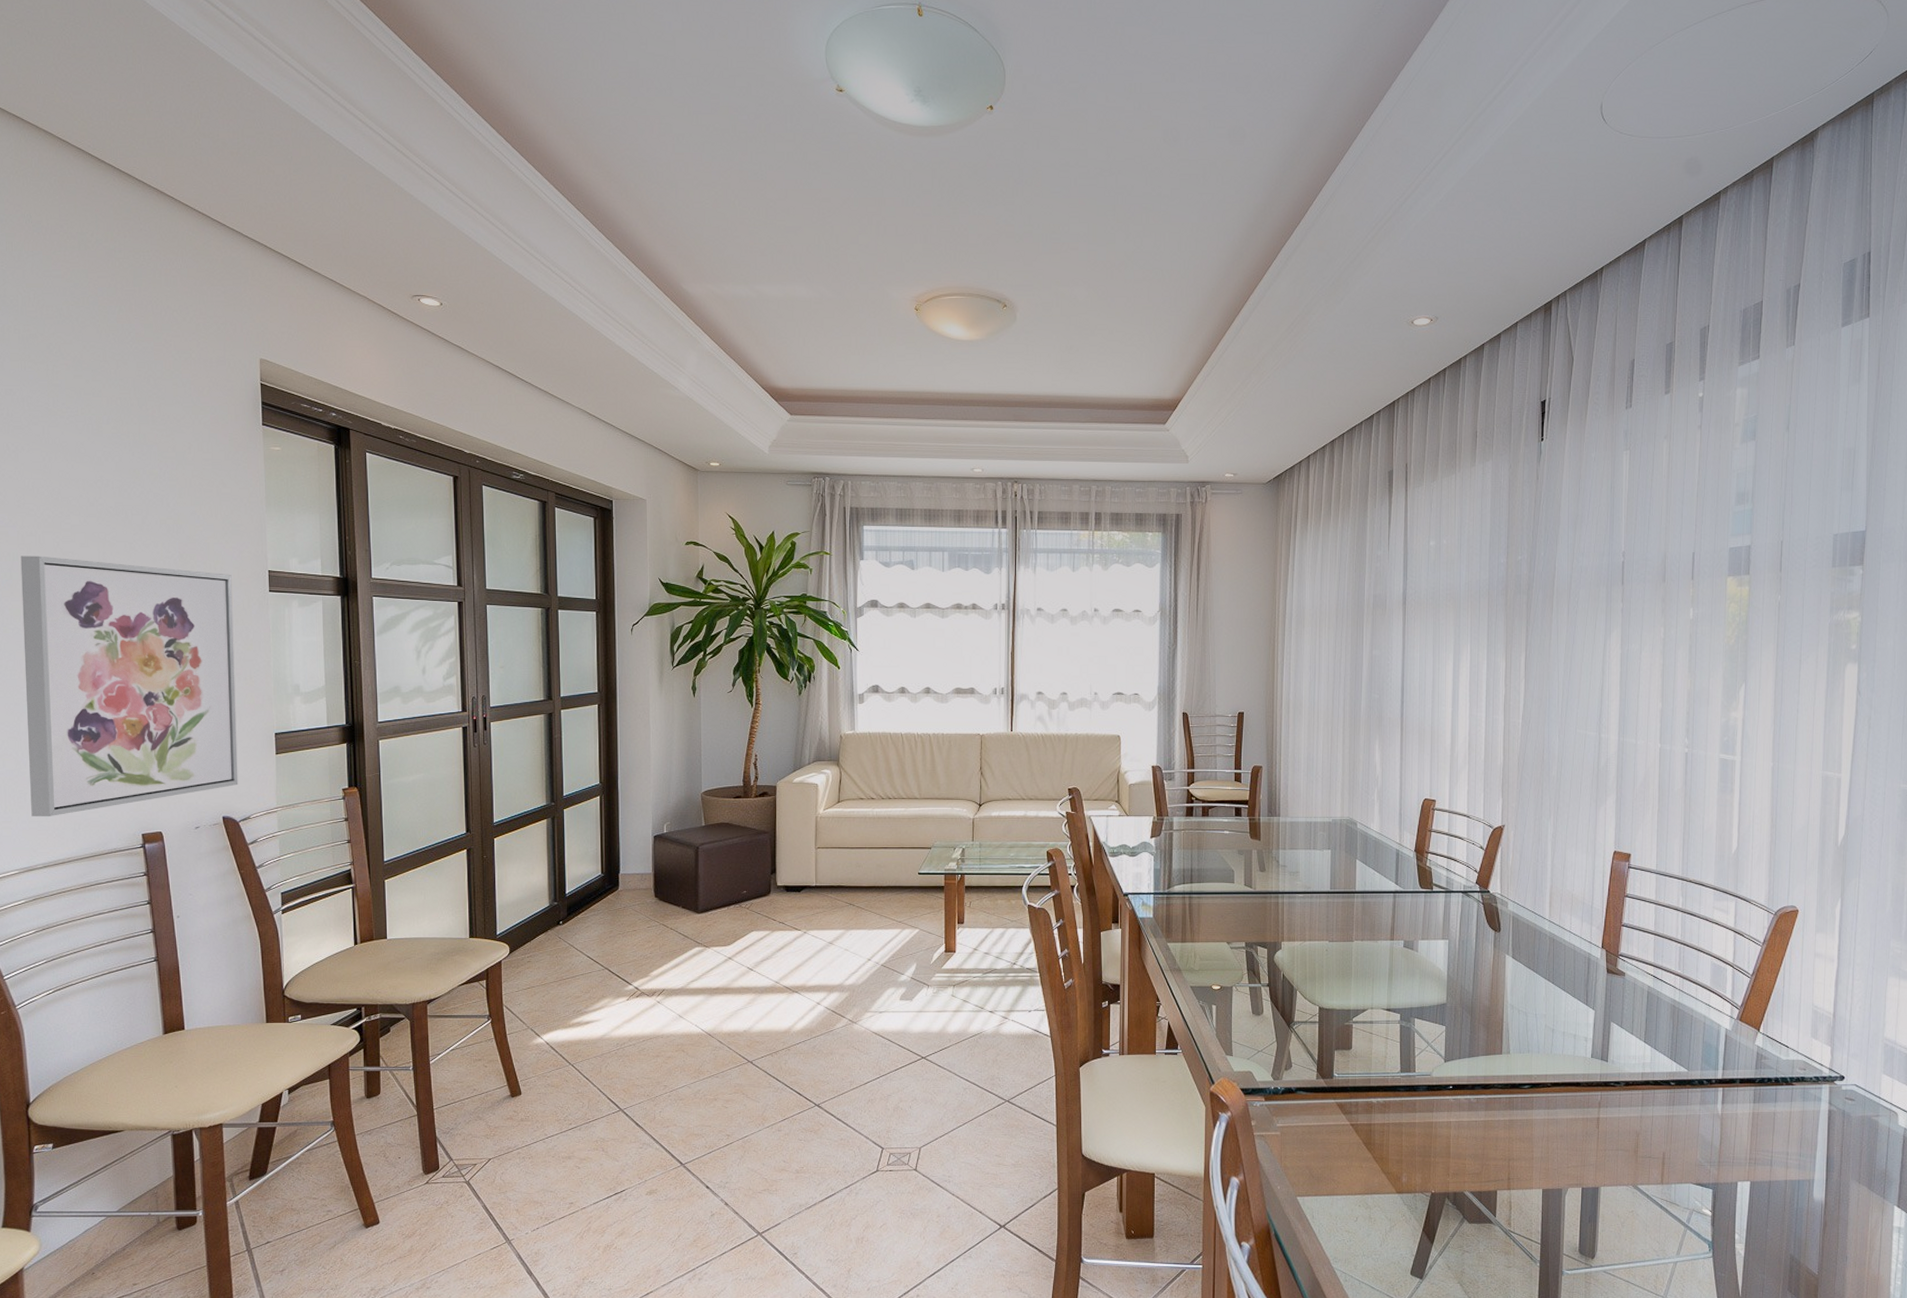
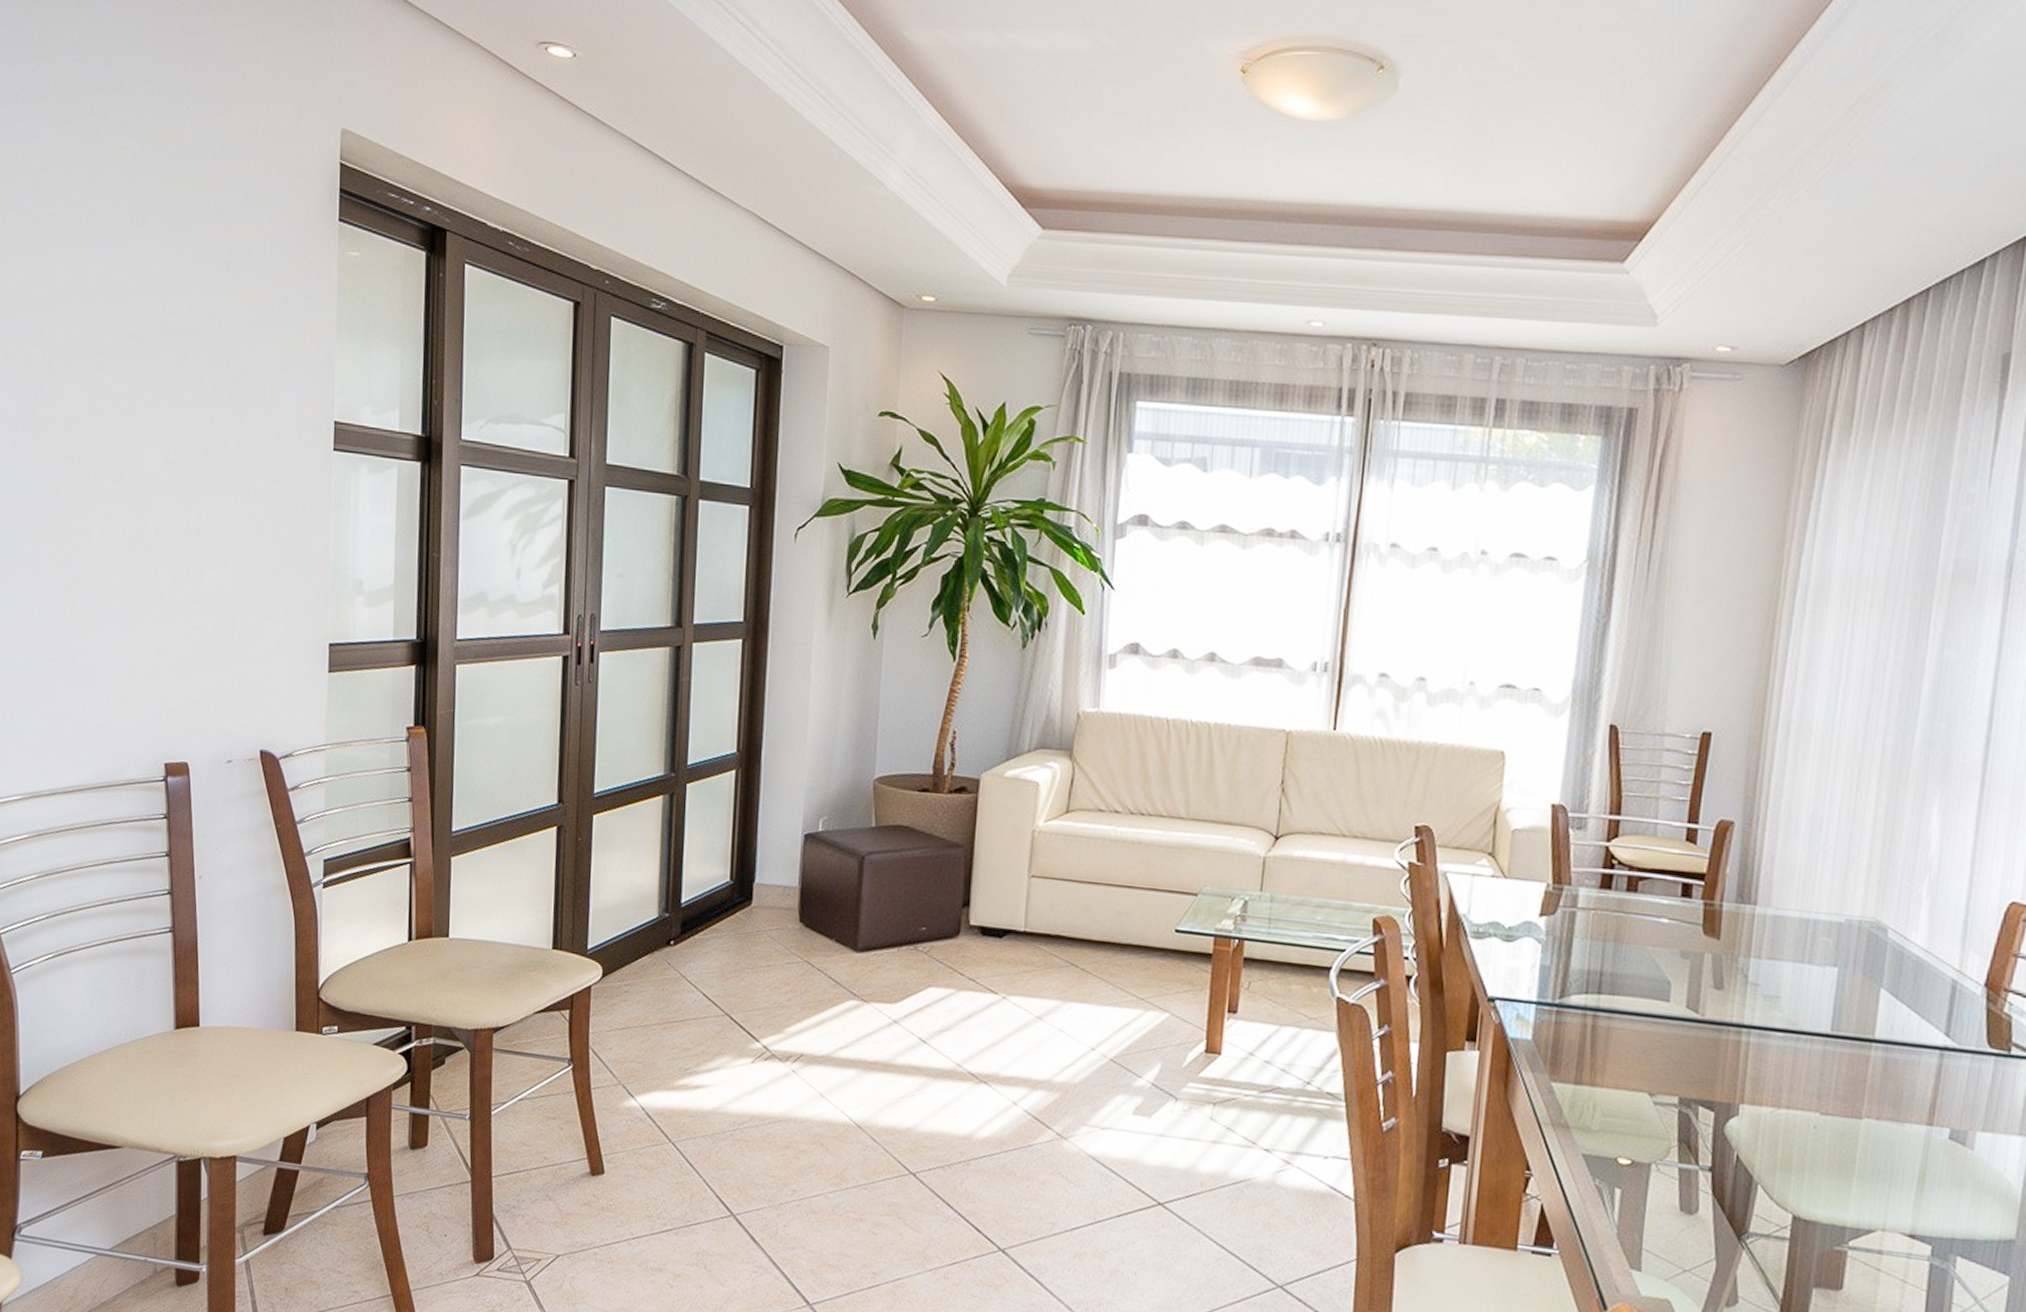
wall art: present [20,556,238,816] -> none [41,384,290,730]

